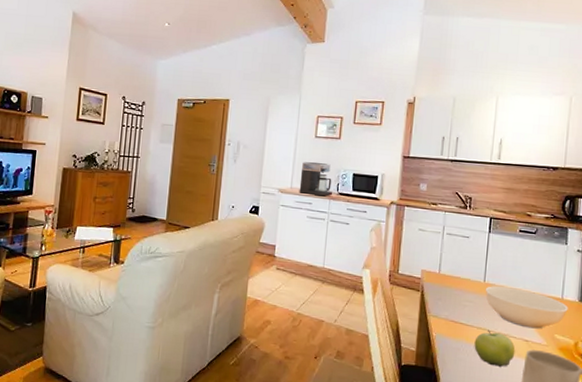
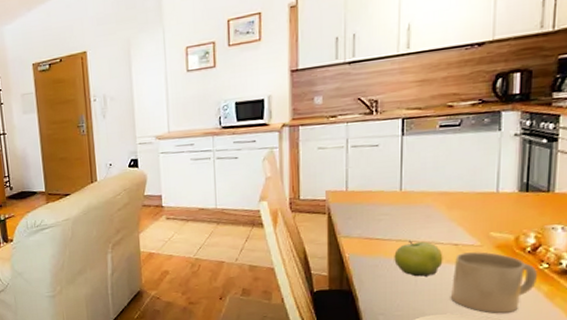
coffee maker: present [299,162,333,197] -> none [177,97,216,136]
bowl: present [485,286,568,329] -> none [402,190,505,231]

